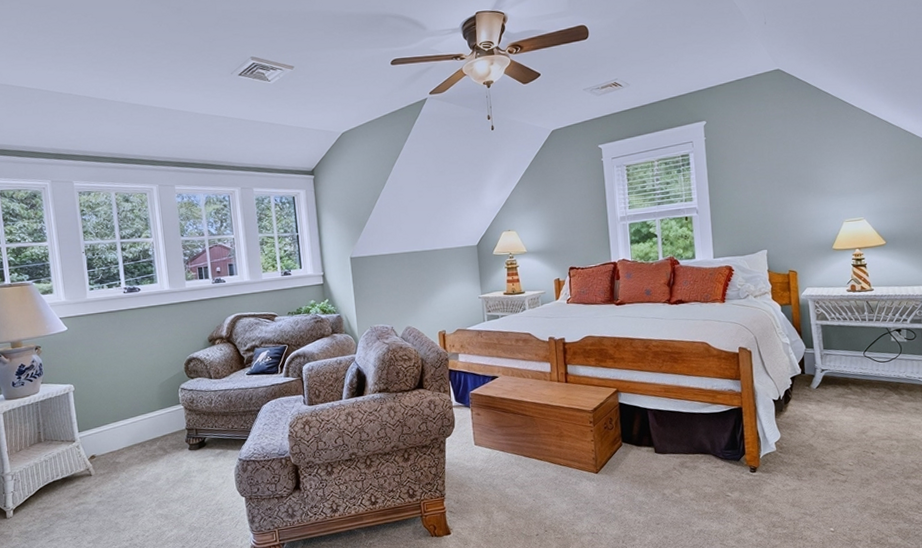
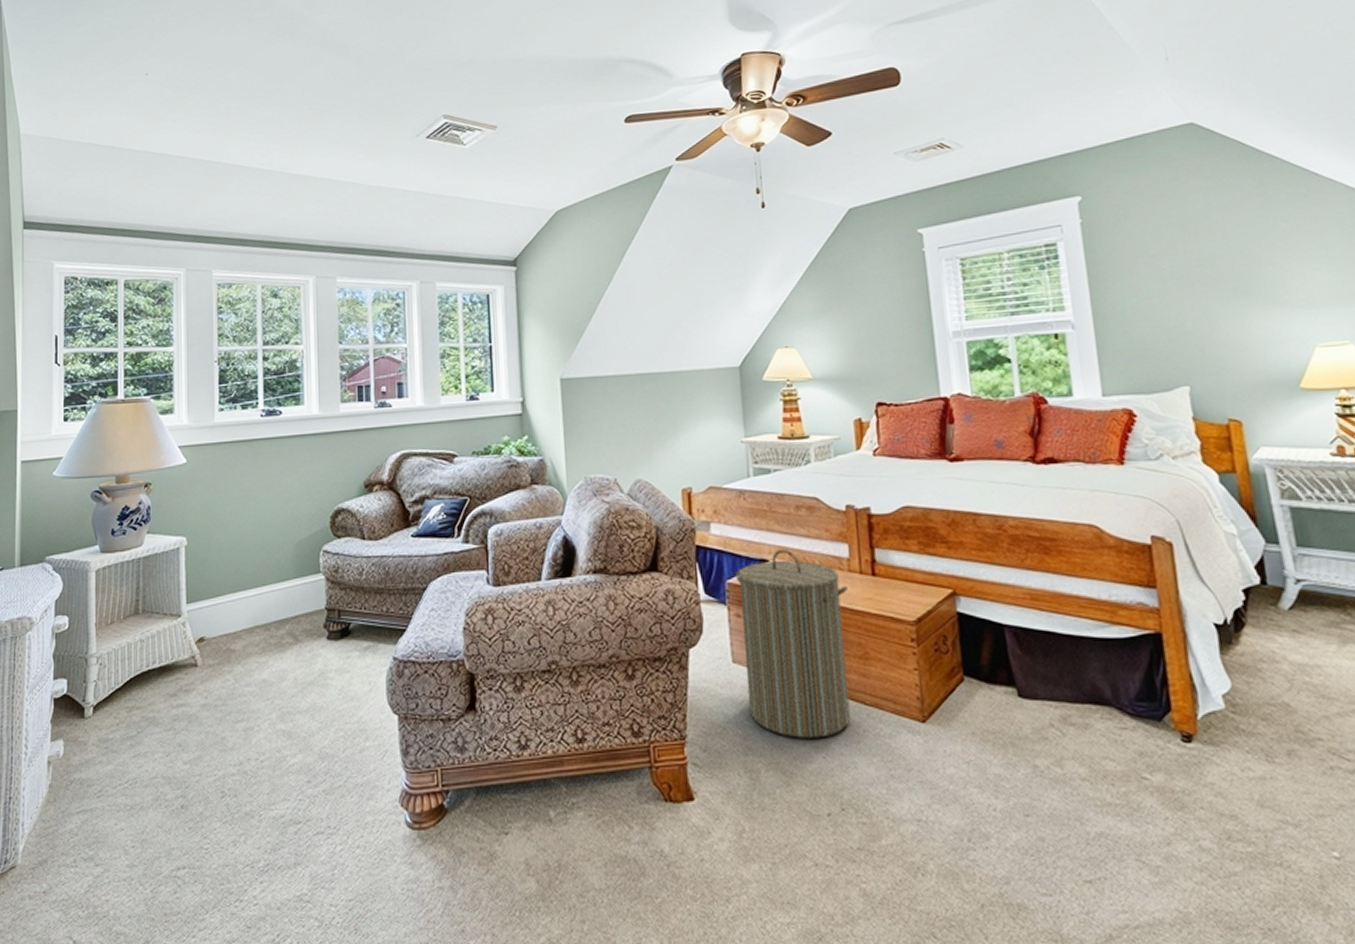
laundry hamper: none [476,368,551,490] -> present [735,549,851,738]

